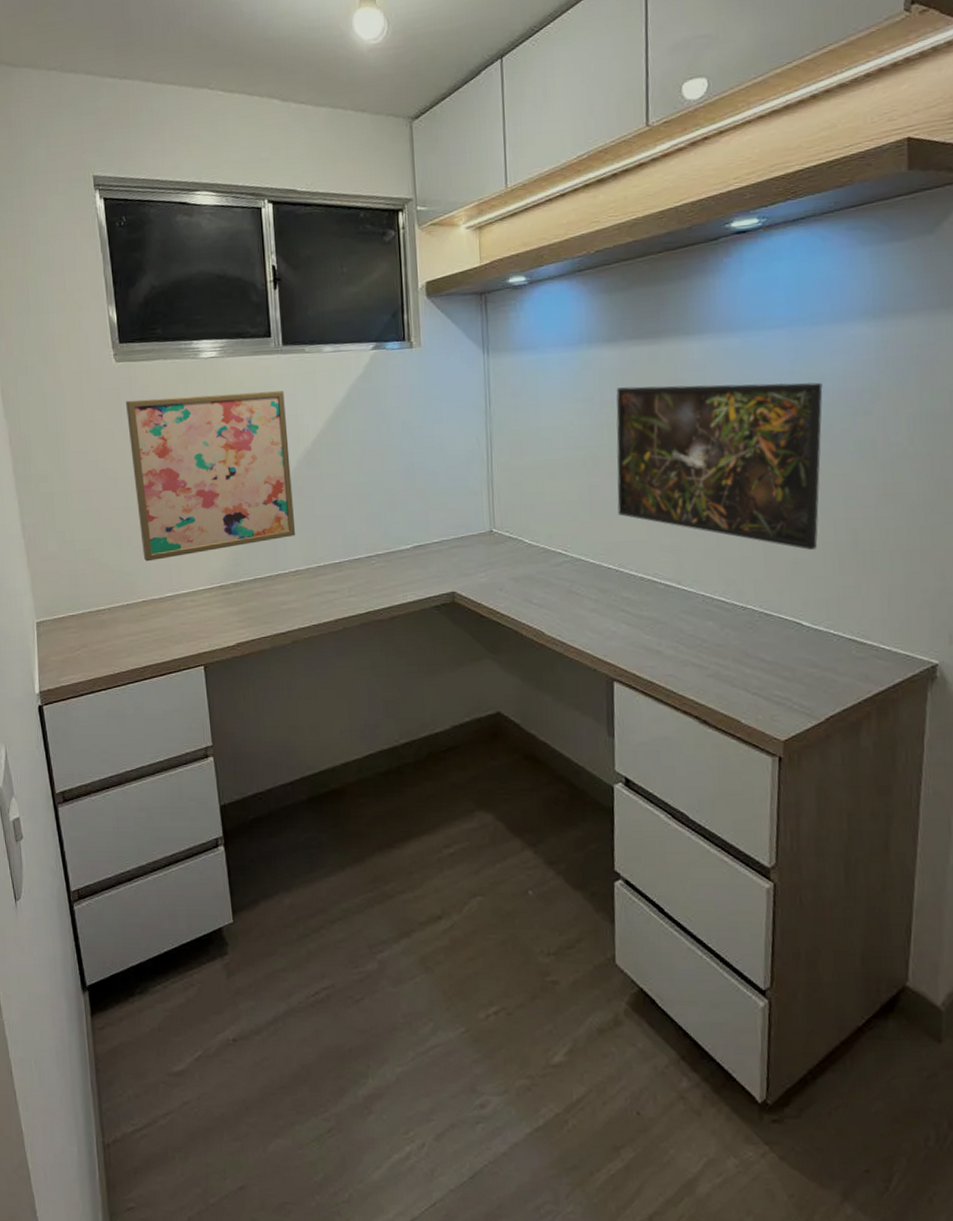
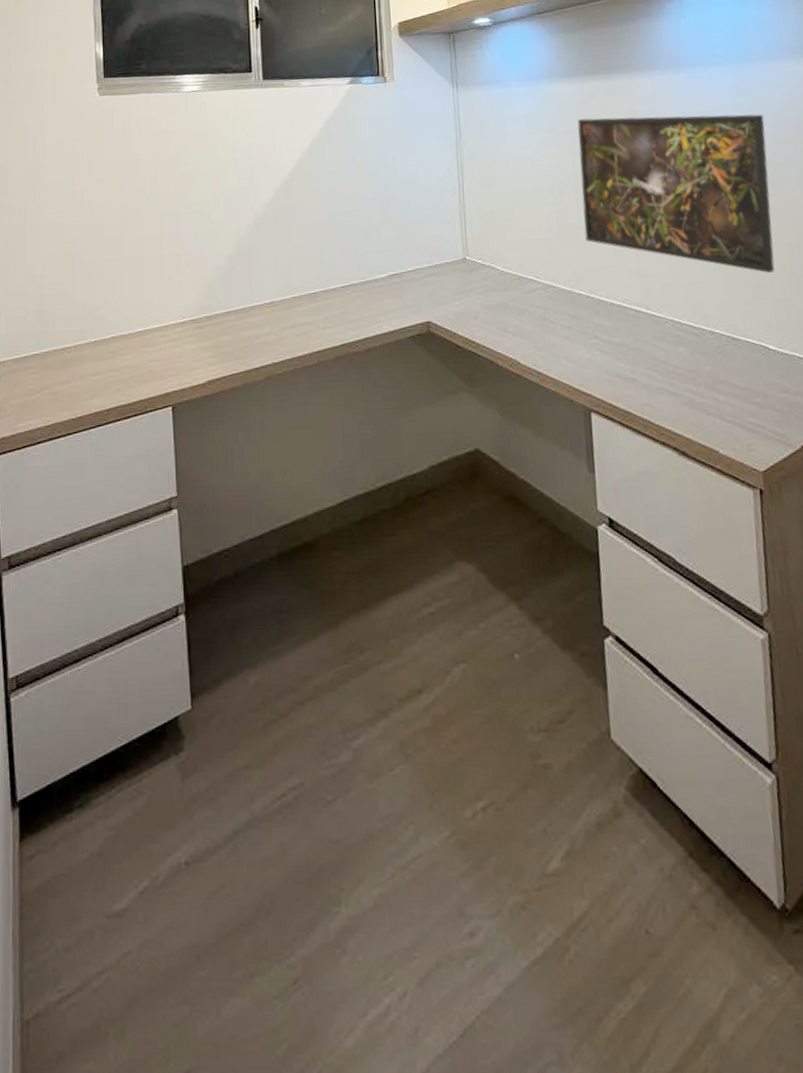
wall art: present [126,390,296,562] -> none [107,123,272,296]

